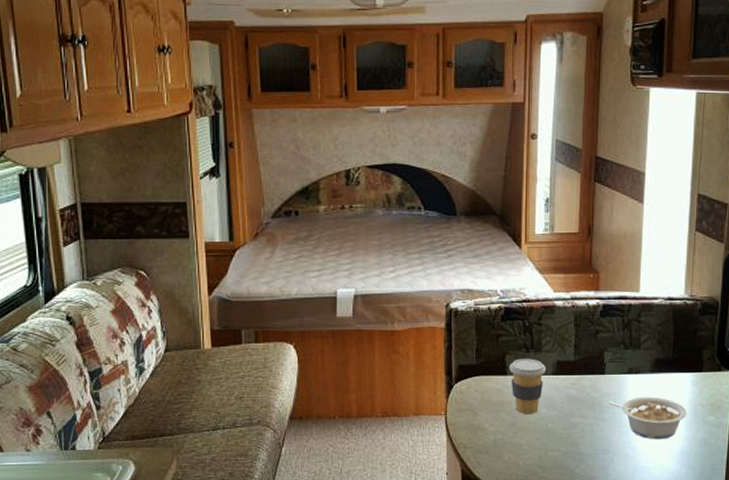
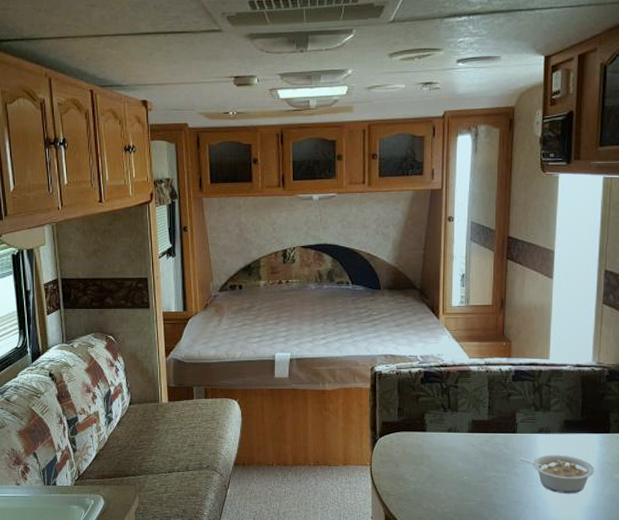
coffee cup: present [509,358,546,414] -> none [428,417,462,467]

